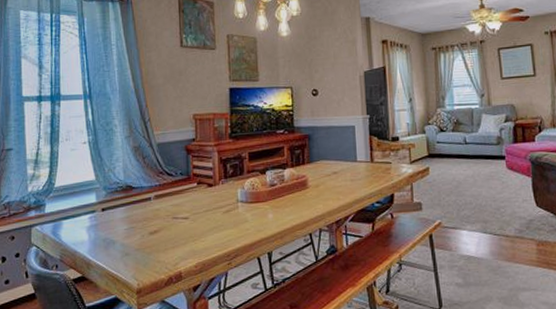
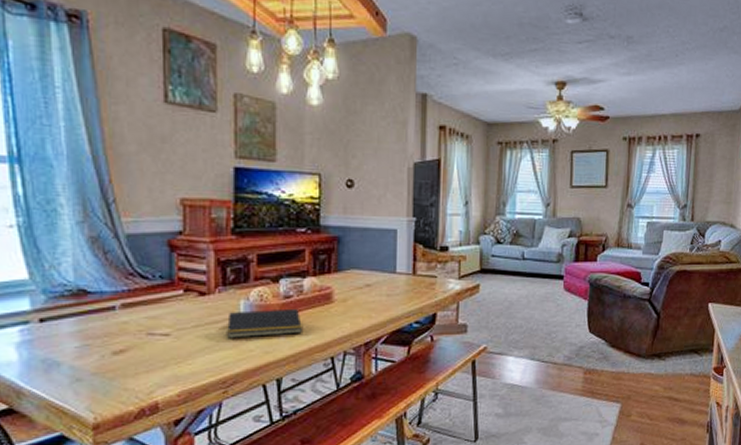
notepad: none [229,194,285,221] -> present [227,308,302,339]

